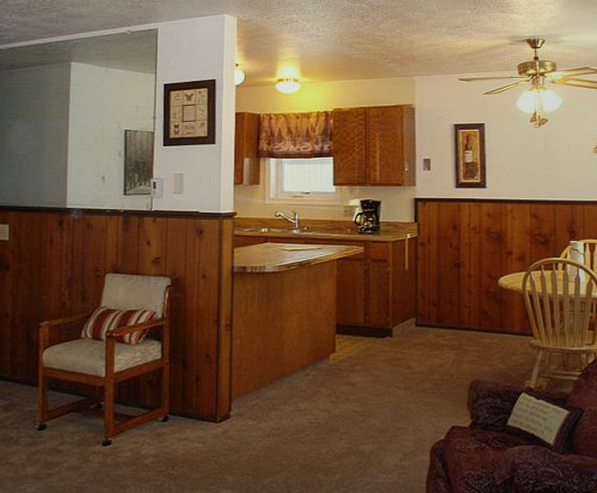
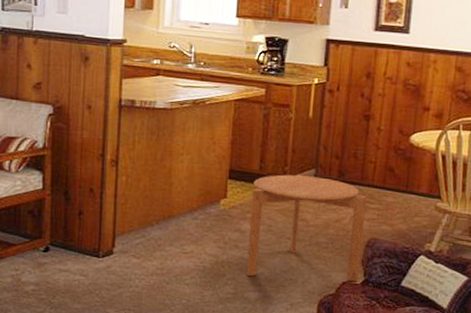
side table: none [358,324,467,429] -> present [246,174,367,282]

